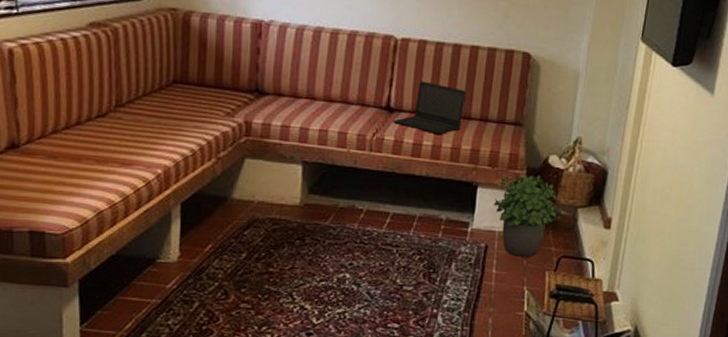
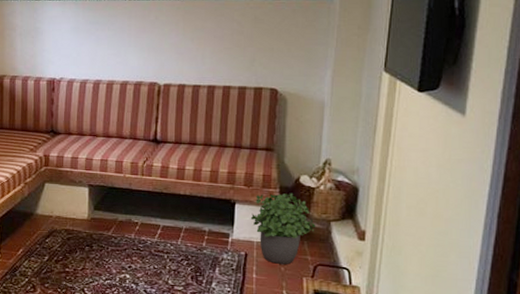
laptop: present [393,80,467,135] -> none [160,117,221,161]

